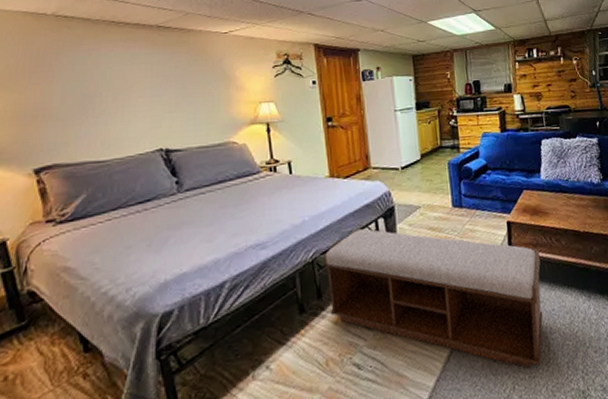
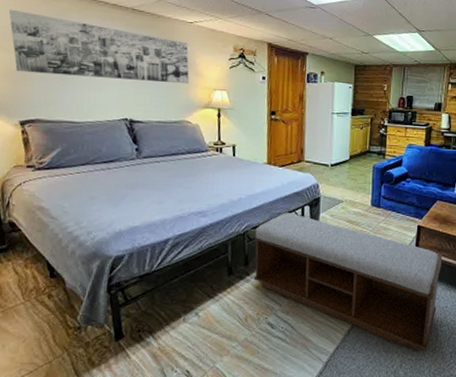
wall art: none [12,43,230,113] -> present [8,9,189,84]

